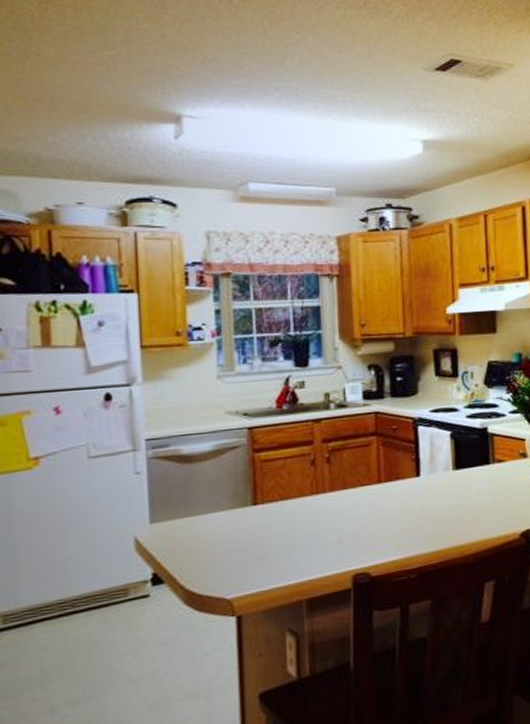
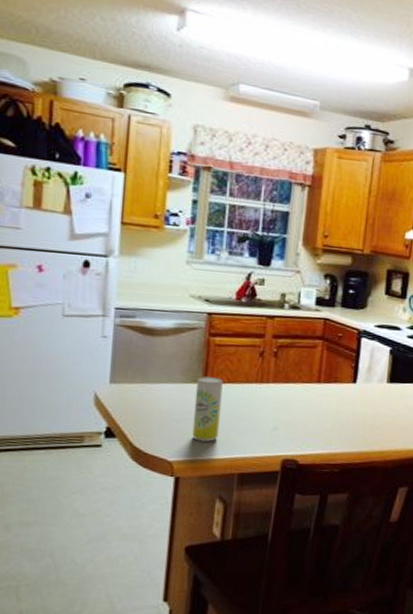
beverage can: none [246,496,279,571] -> present [192,376,223,442]

